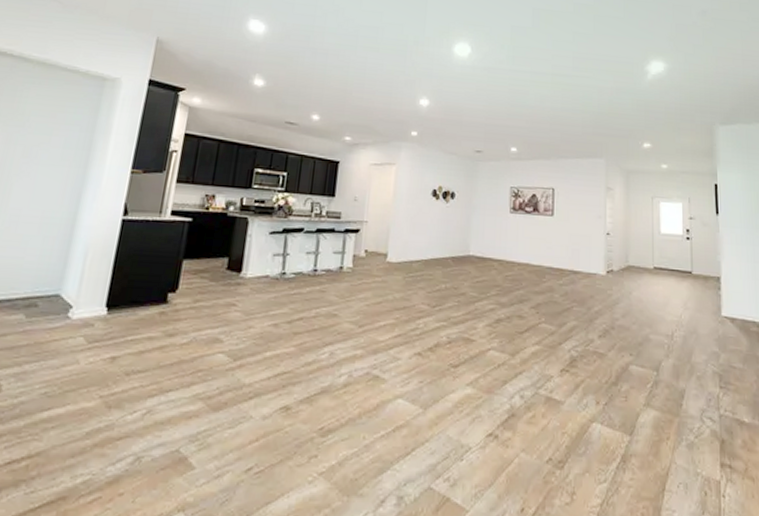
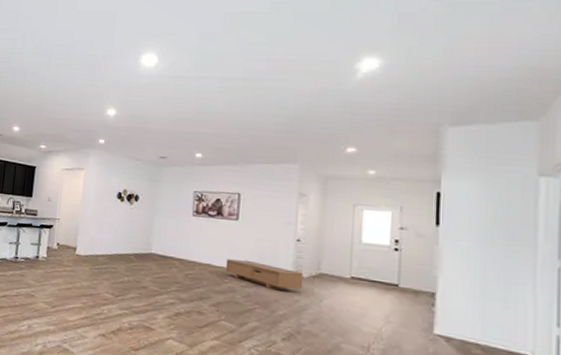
tv stand: none [543,256,614,285] -> present [225,259,304,290]

